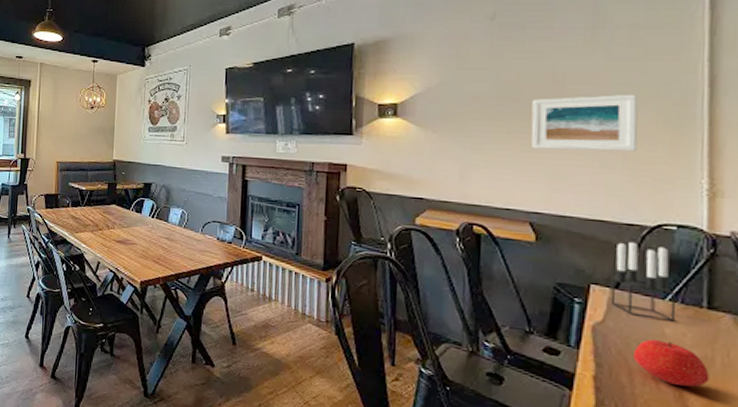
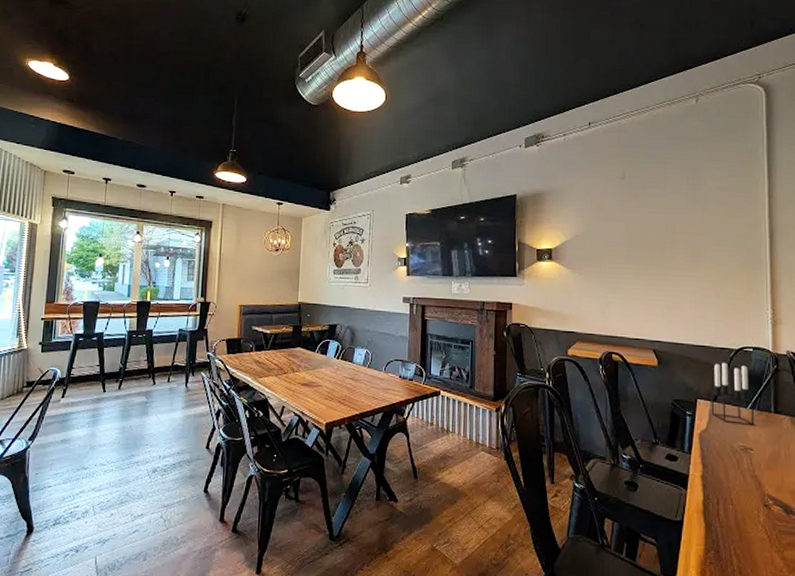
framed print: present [531,94,638,152] -> none [652,243,726,289]
apple: present [632,339,710,387] -> none [727,440,777,477]

